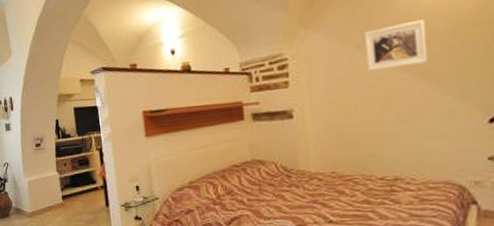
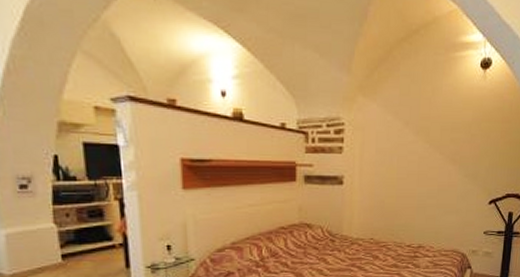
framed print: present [365,19,427,71] -> none [411,107,460,148]

